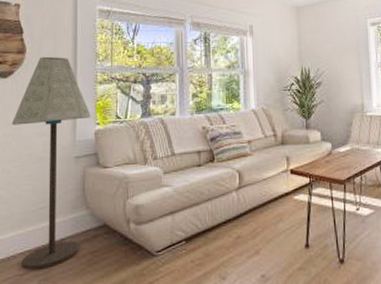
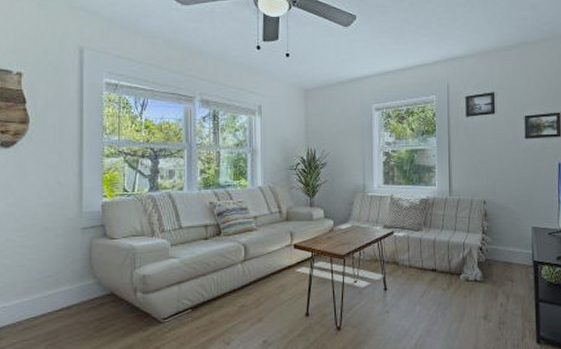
floor lamp: present [11,56,91,270] -> none [15,127,98,336]

